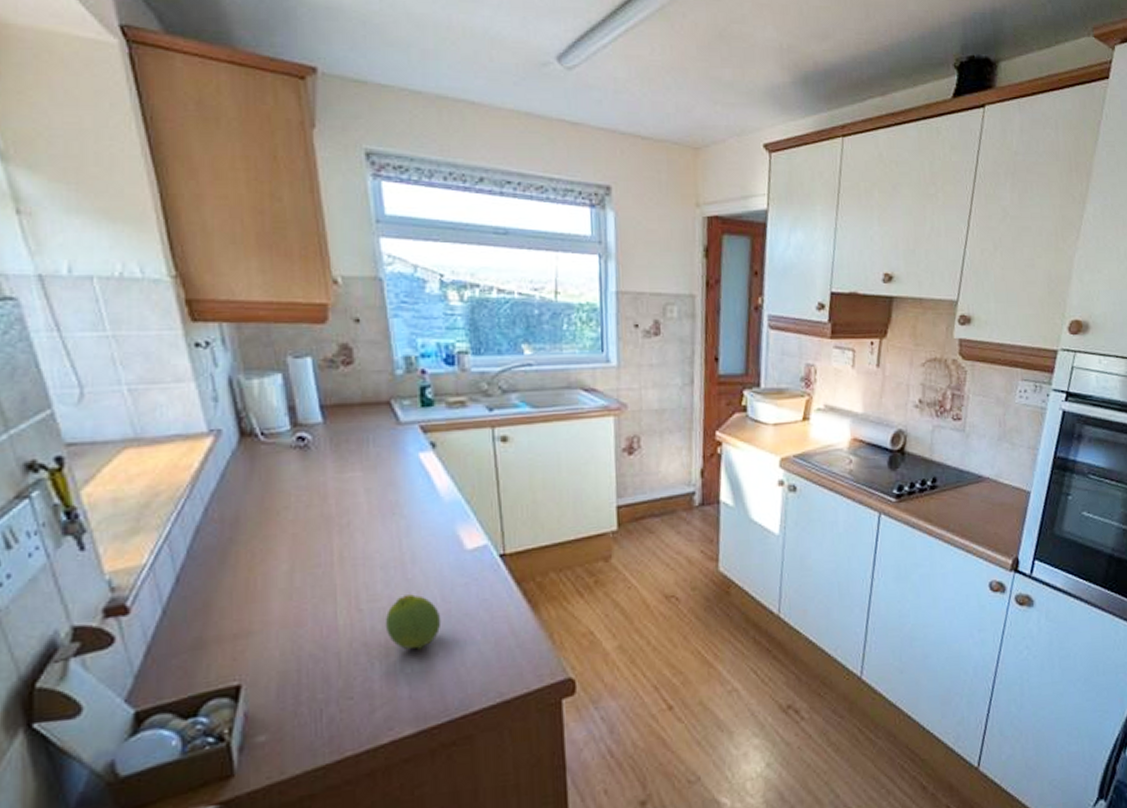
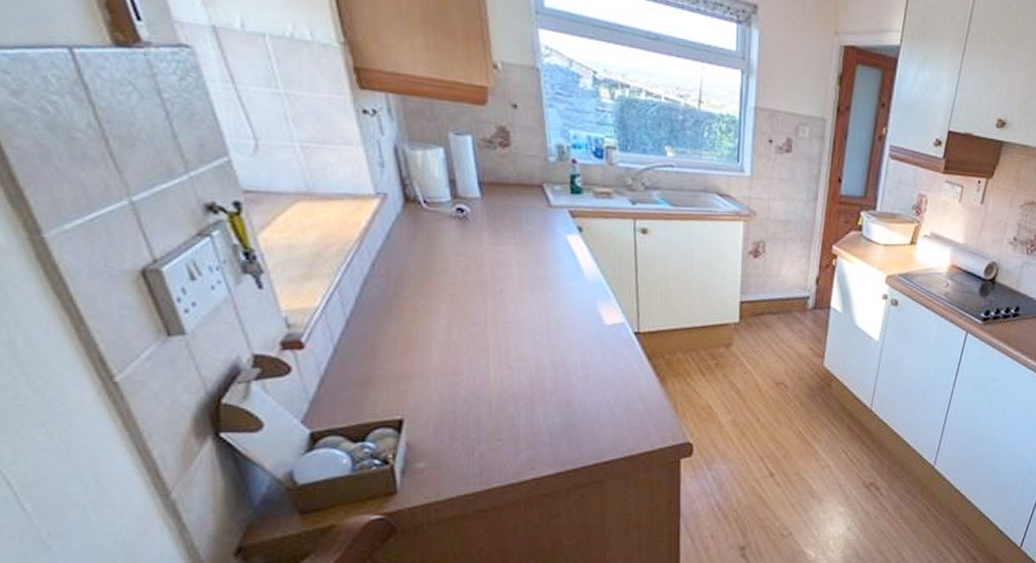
fruit: present [385,594,442,650] -> none [531,358,581,405]

